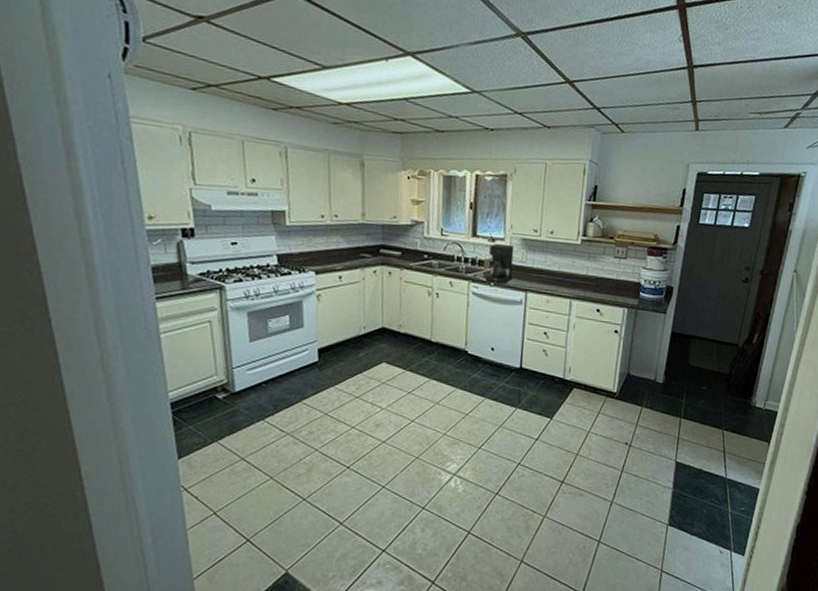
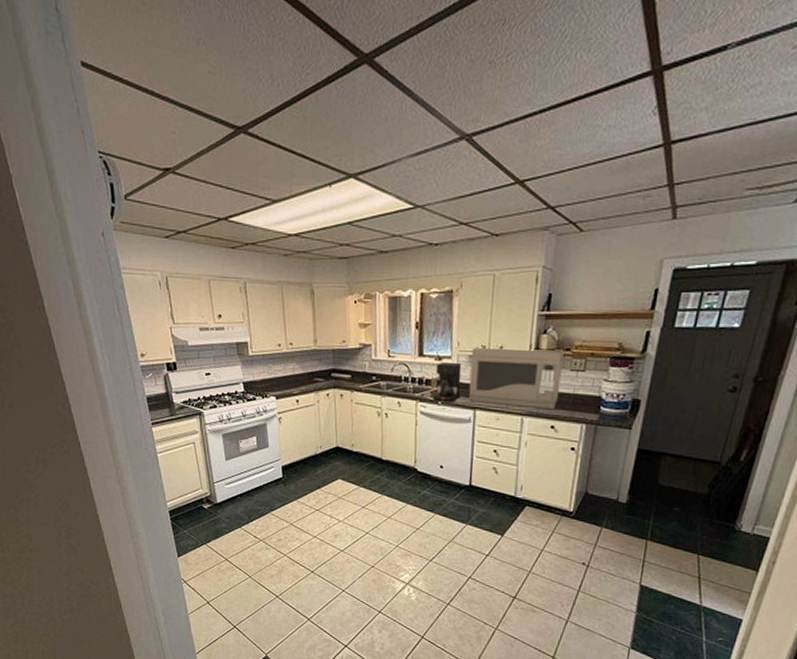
microwave: none [520,229,608,294] -> present [468,345,564,410]

